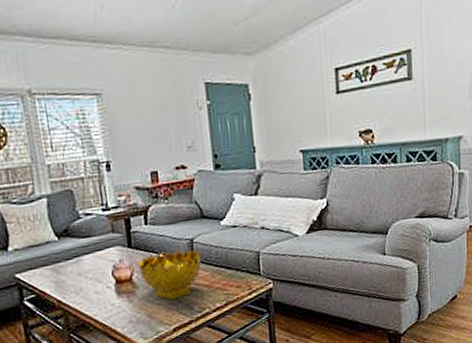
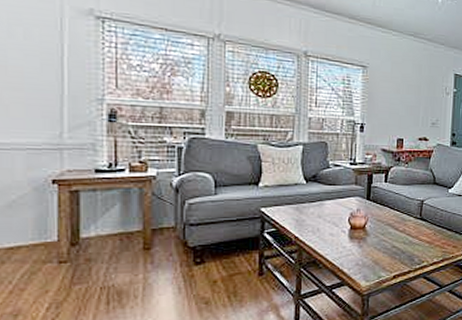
decorative bowl: present [138,249,202,300] -> none [372,207,428,250]

